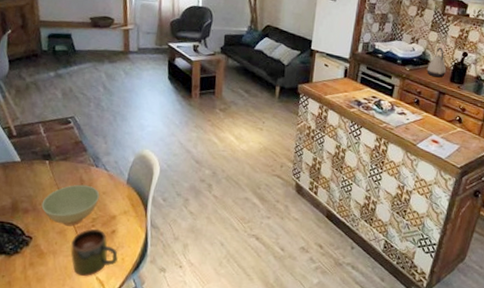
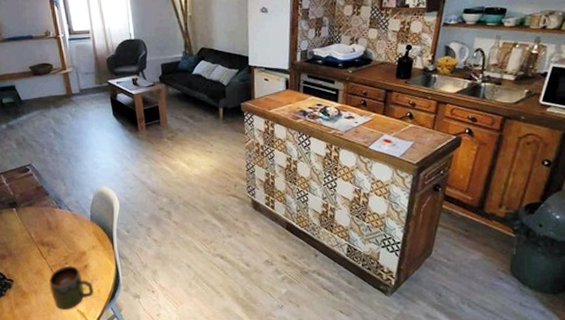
bowl: present [41,184,100,226] -> none [16,226,68,266]
kettle: present [427,47,447,78] -> none [370,44,391,76]

